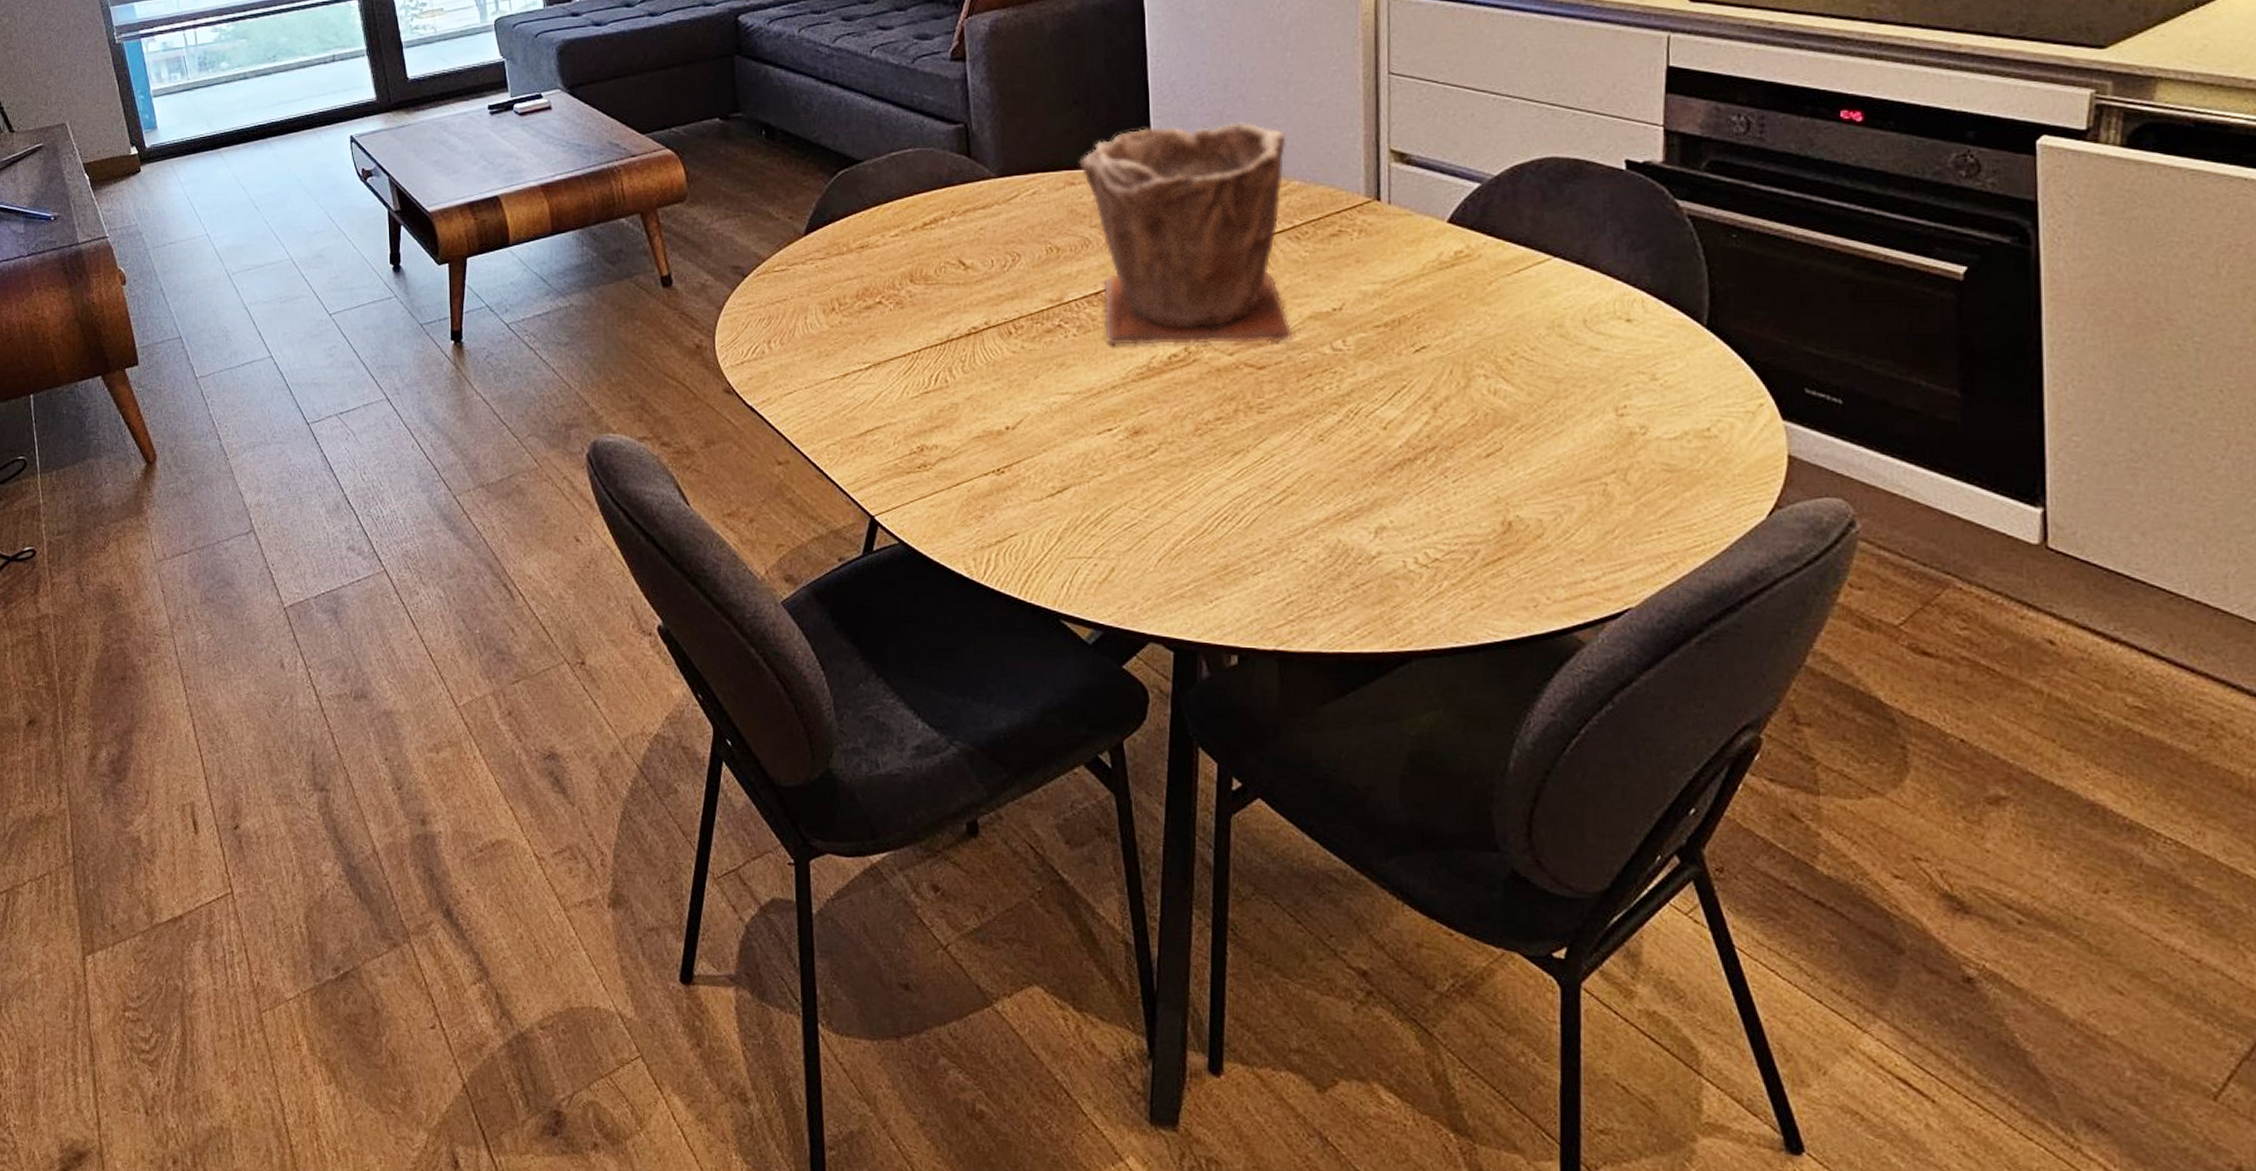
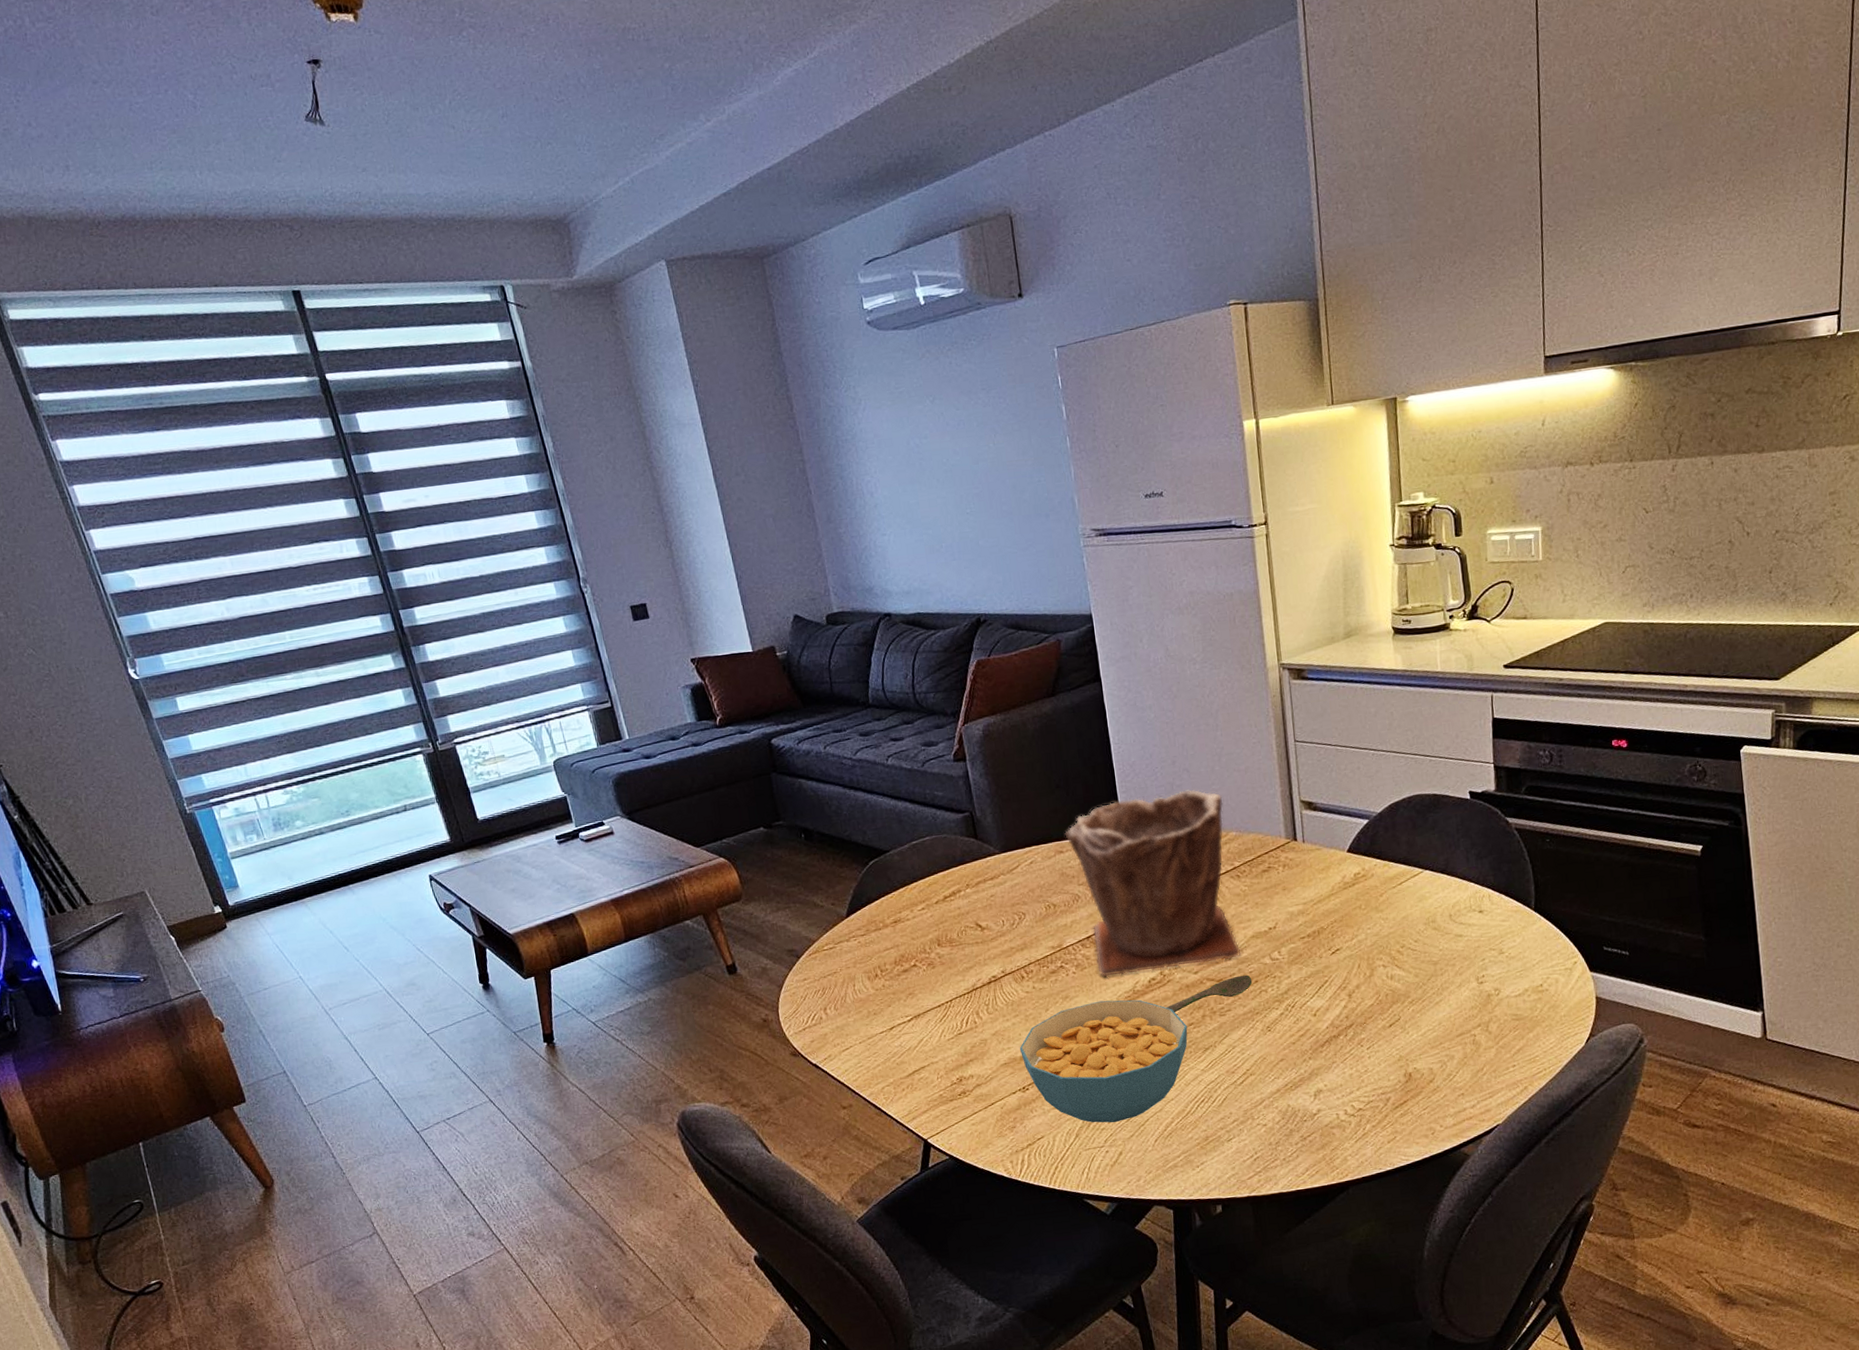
cereal bowl: none [997,374,1214,530] -> present [1019,999,1188,1123]
spoon: none [1188,365,1305,402] -> present [1166,974,1253,1013]

